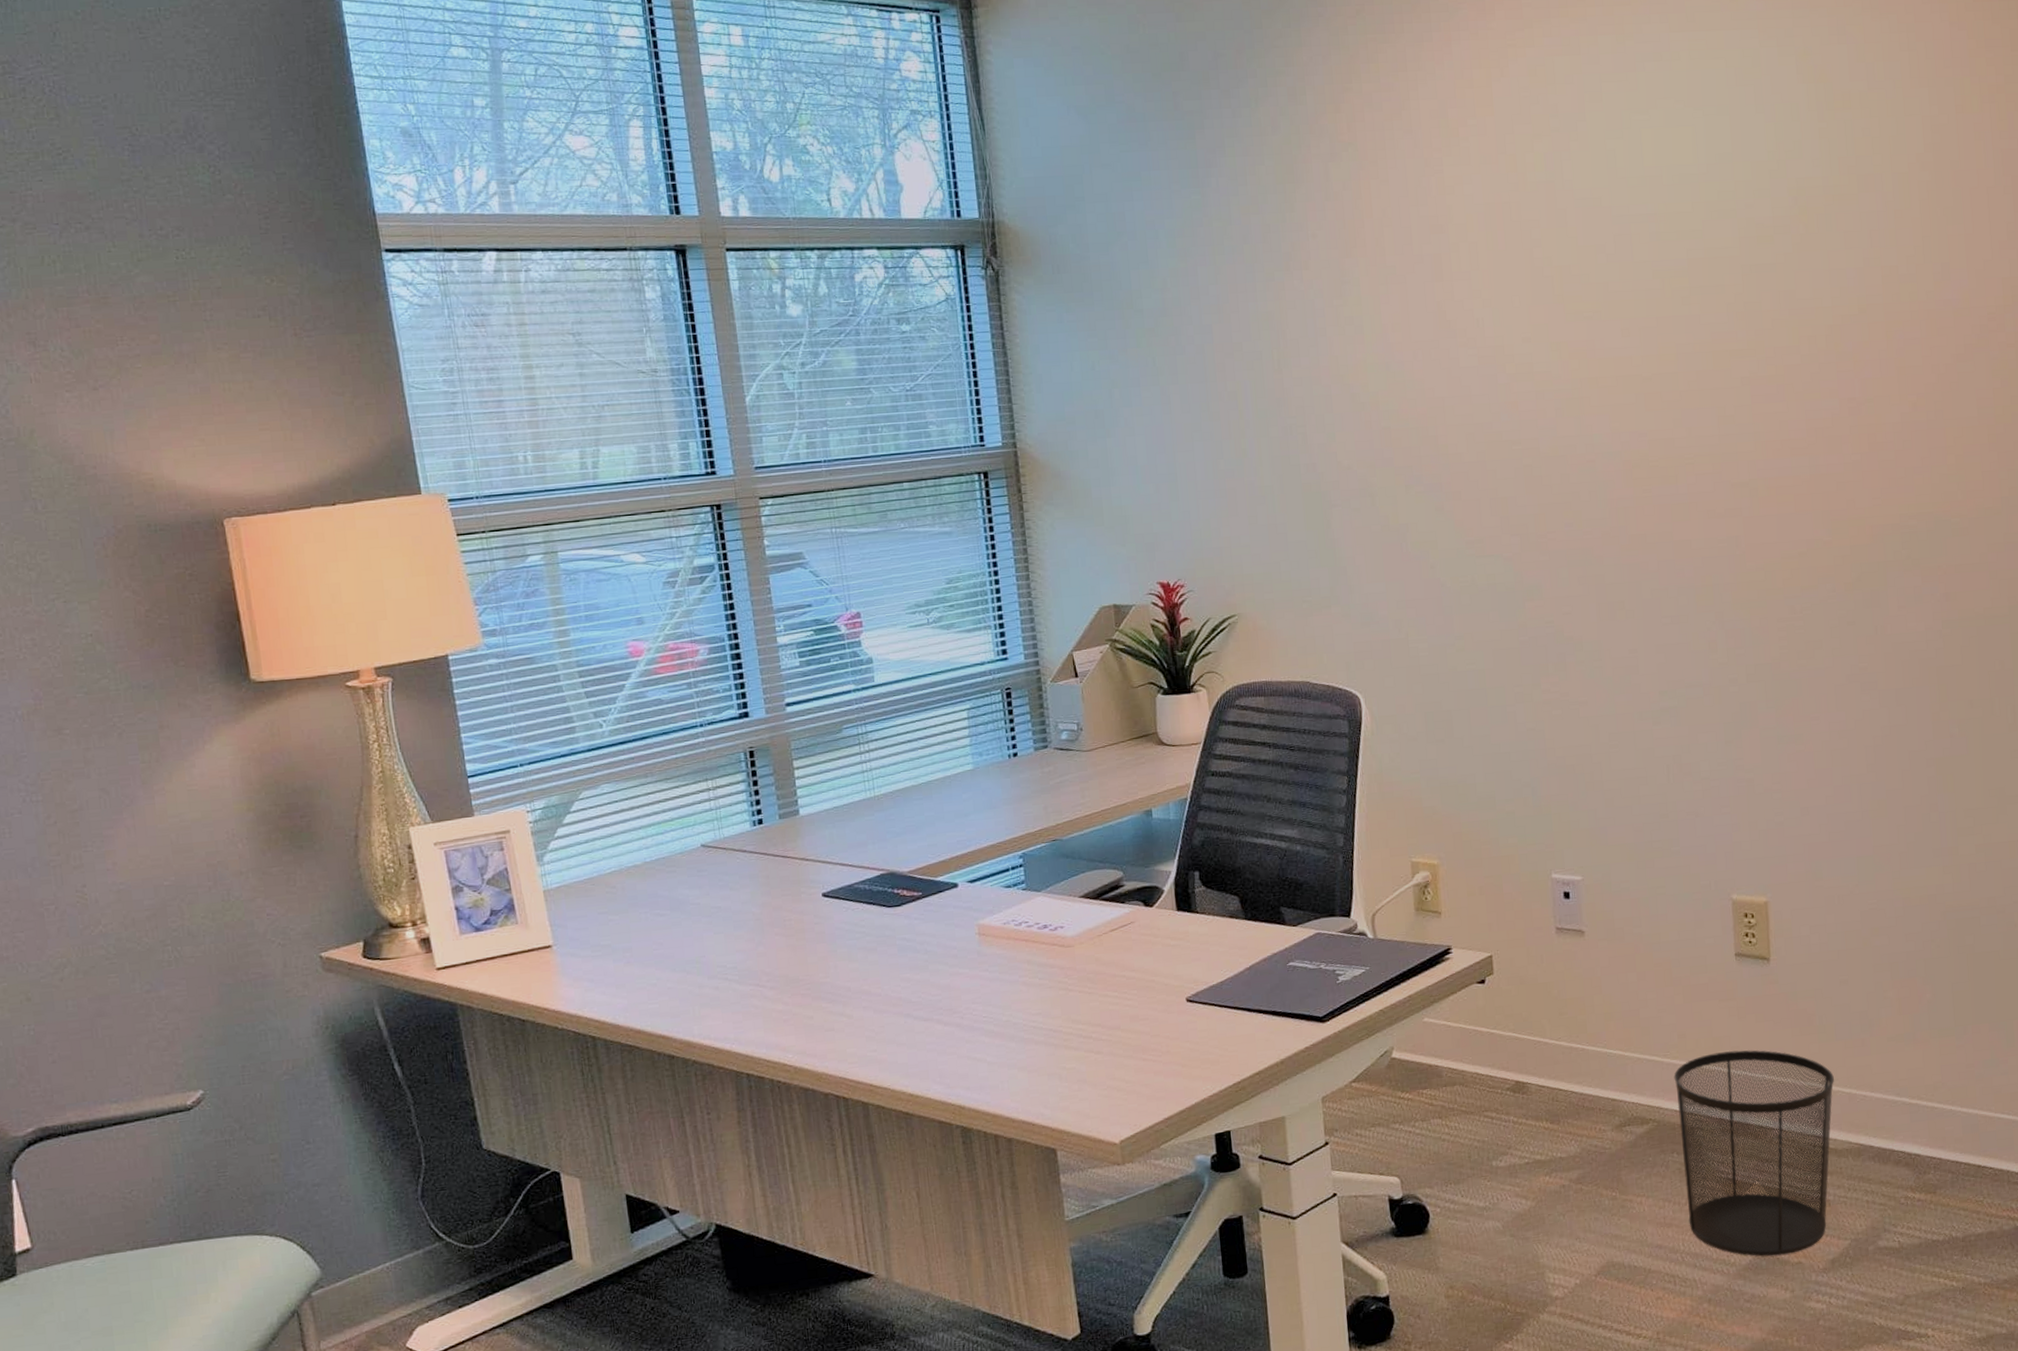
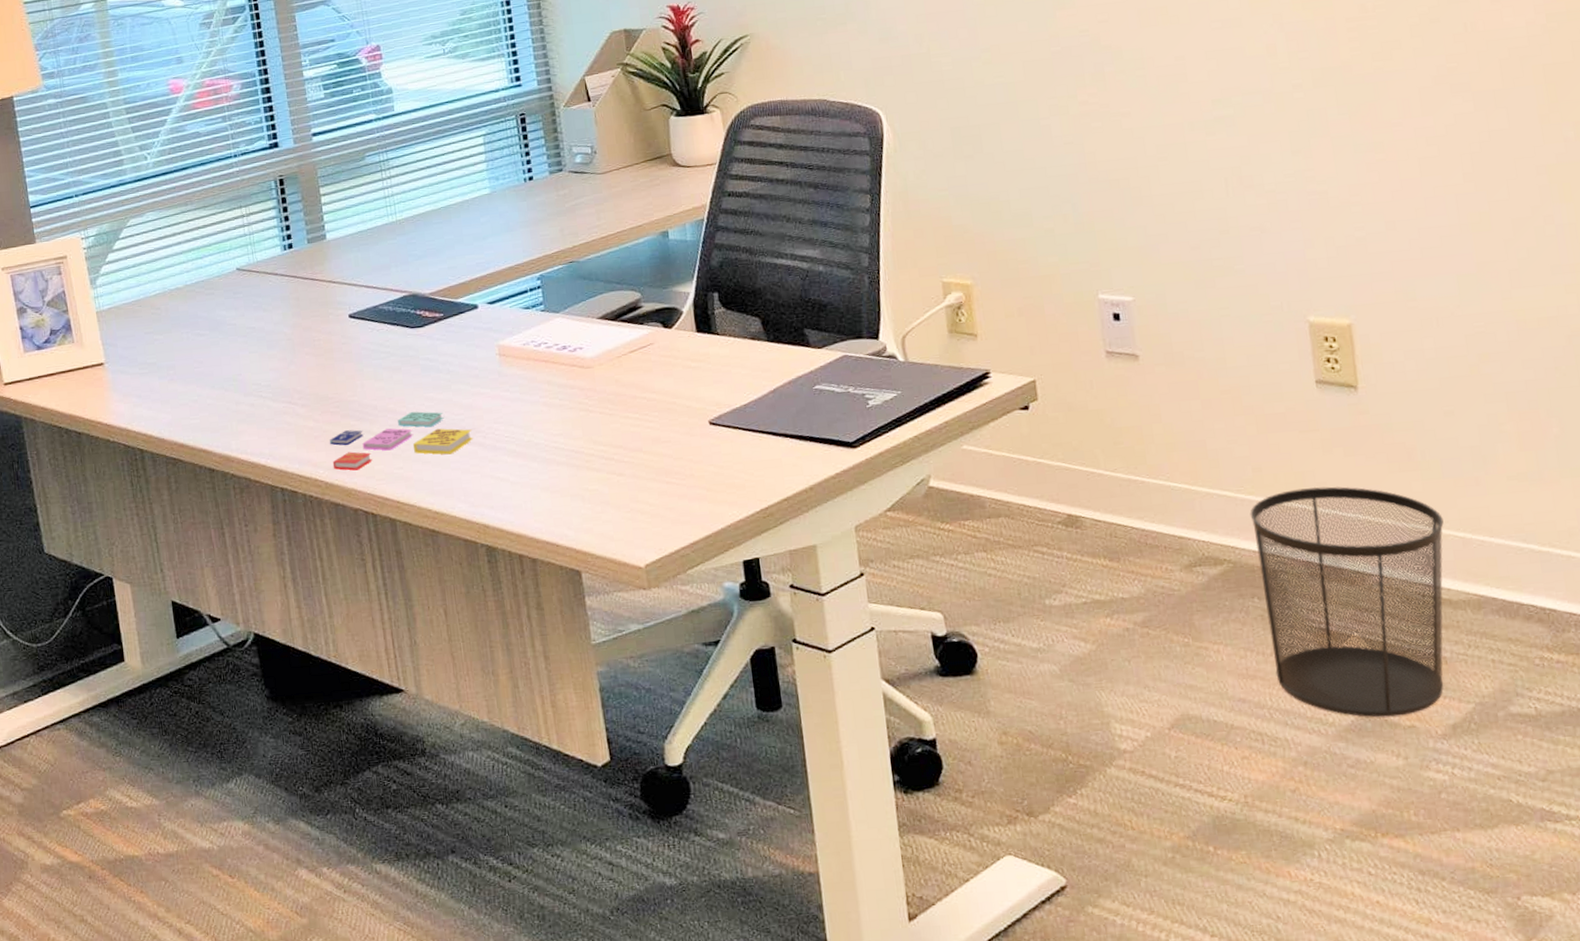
books: none [800,992,951,1054] -> present [330,411,474,471]

